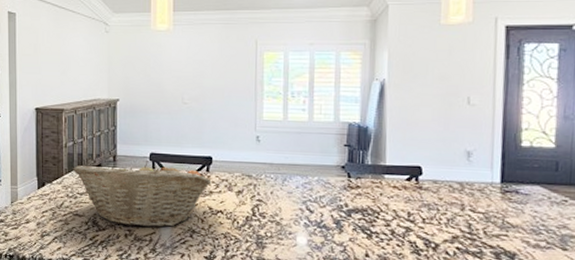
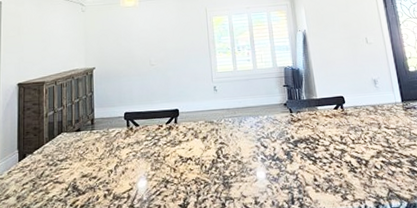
fruit basket: present [73,160,212,228] -> none [53,120,180,186]

